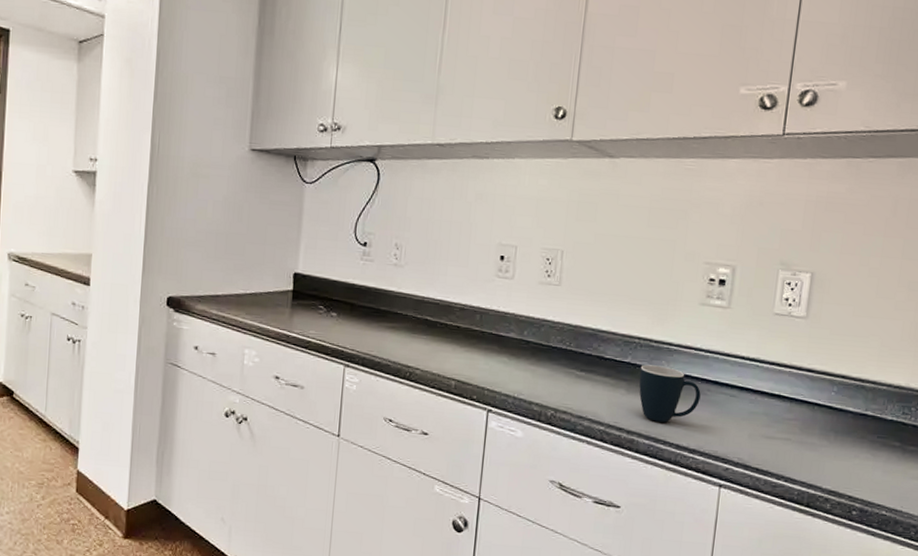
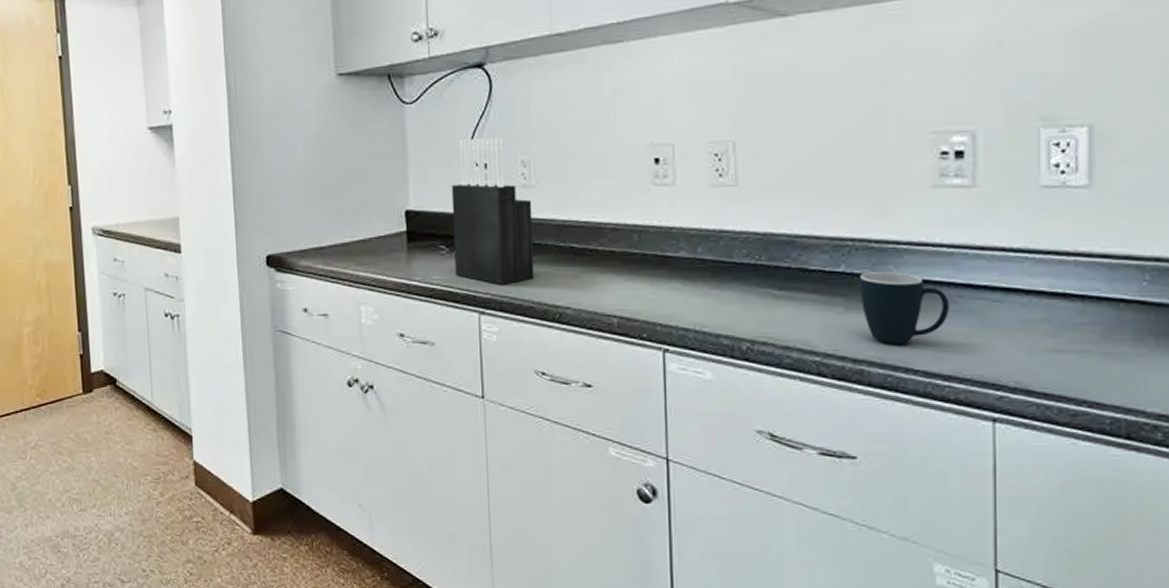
knife block: none [329,219,400,344] -> present [451,137,535,285]

